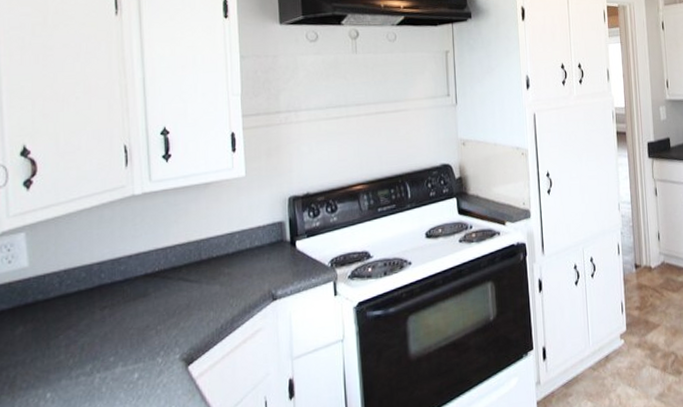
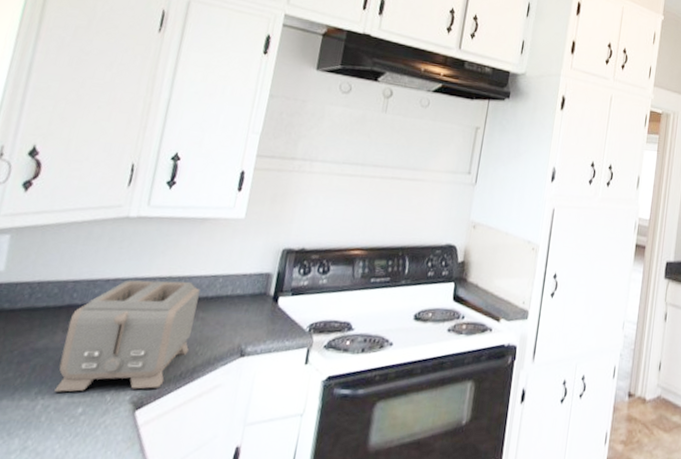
toaster: none [104,243,223,364] -> present [54,280,200,392]

